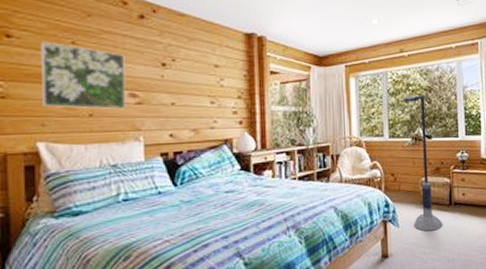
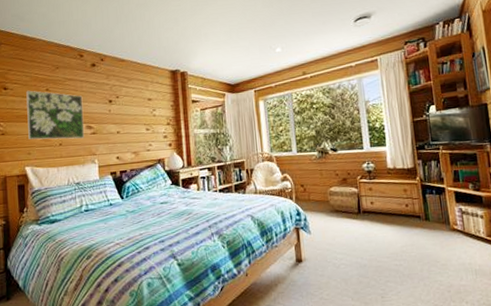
floor lamp: present [404,95,443,231] -> none [309,112,353,238]

